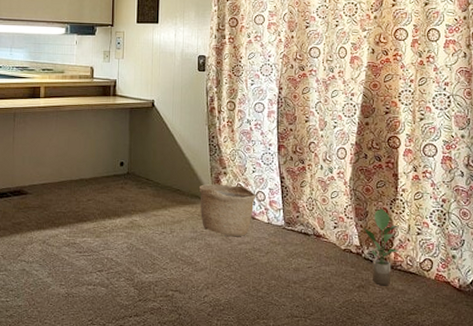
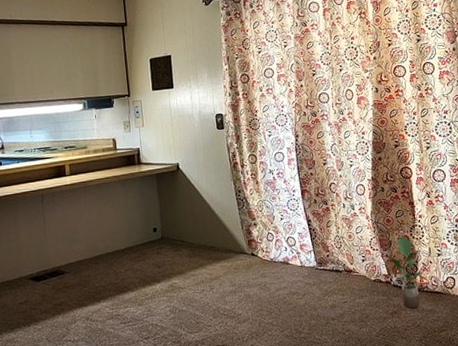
basket: present [200,184,256,237] -> none [233,234,287,285]

